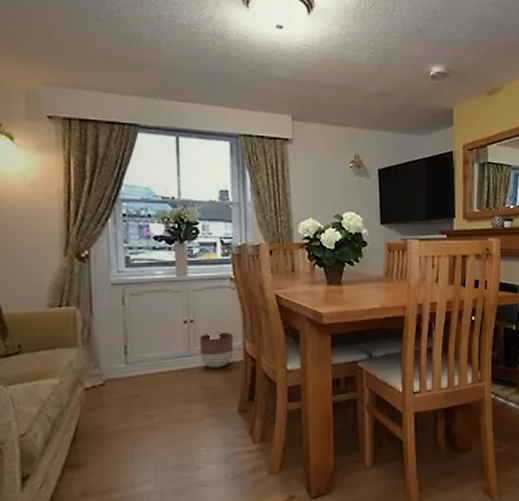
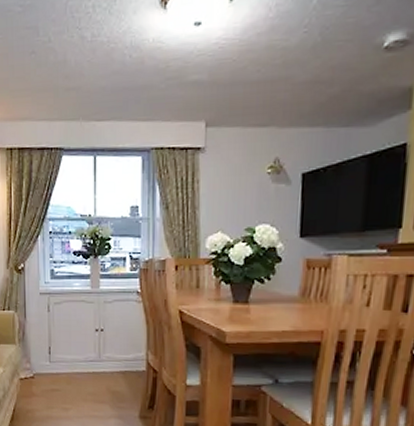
planter: present [200,331,234,368] -> none [108,342,138,375]

